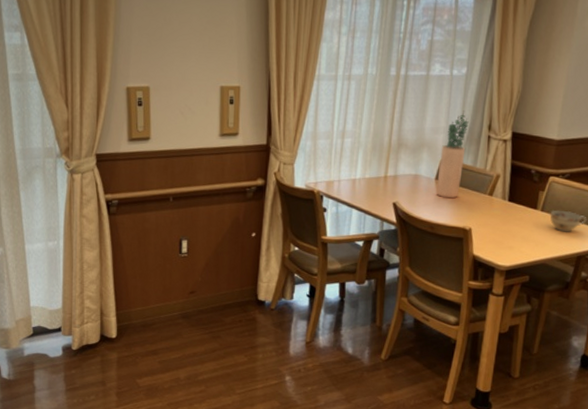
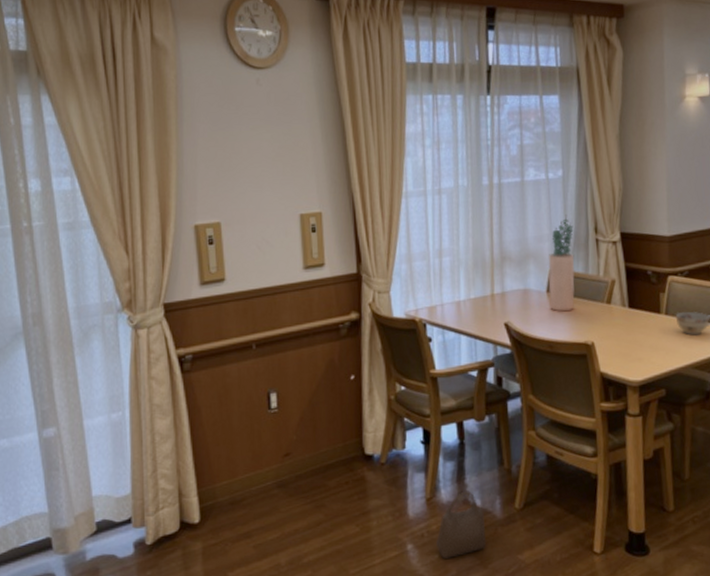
handbag: none [310,340,355,391] -> present [436,491,487,559]

